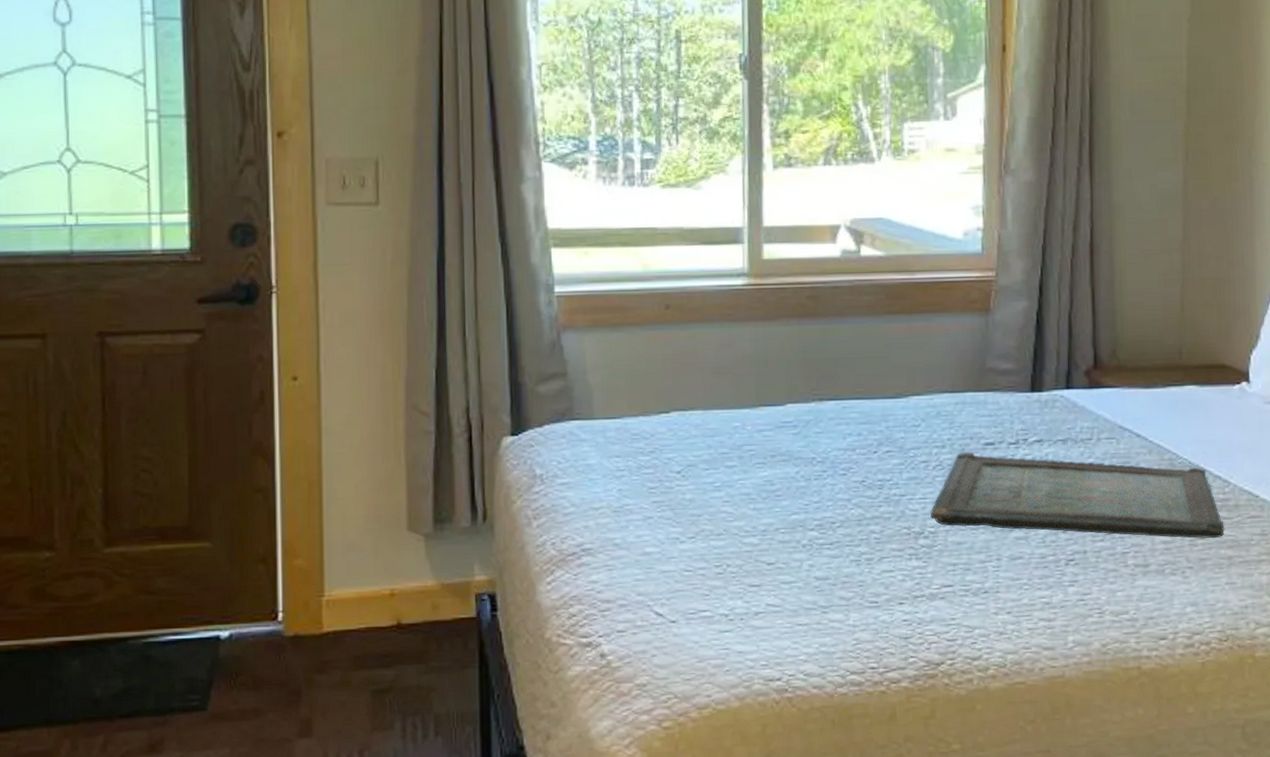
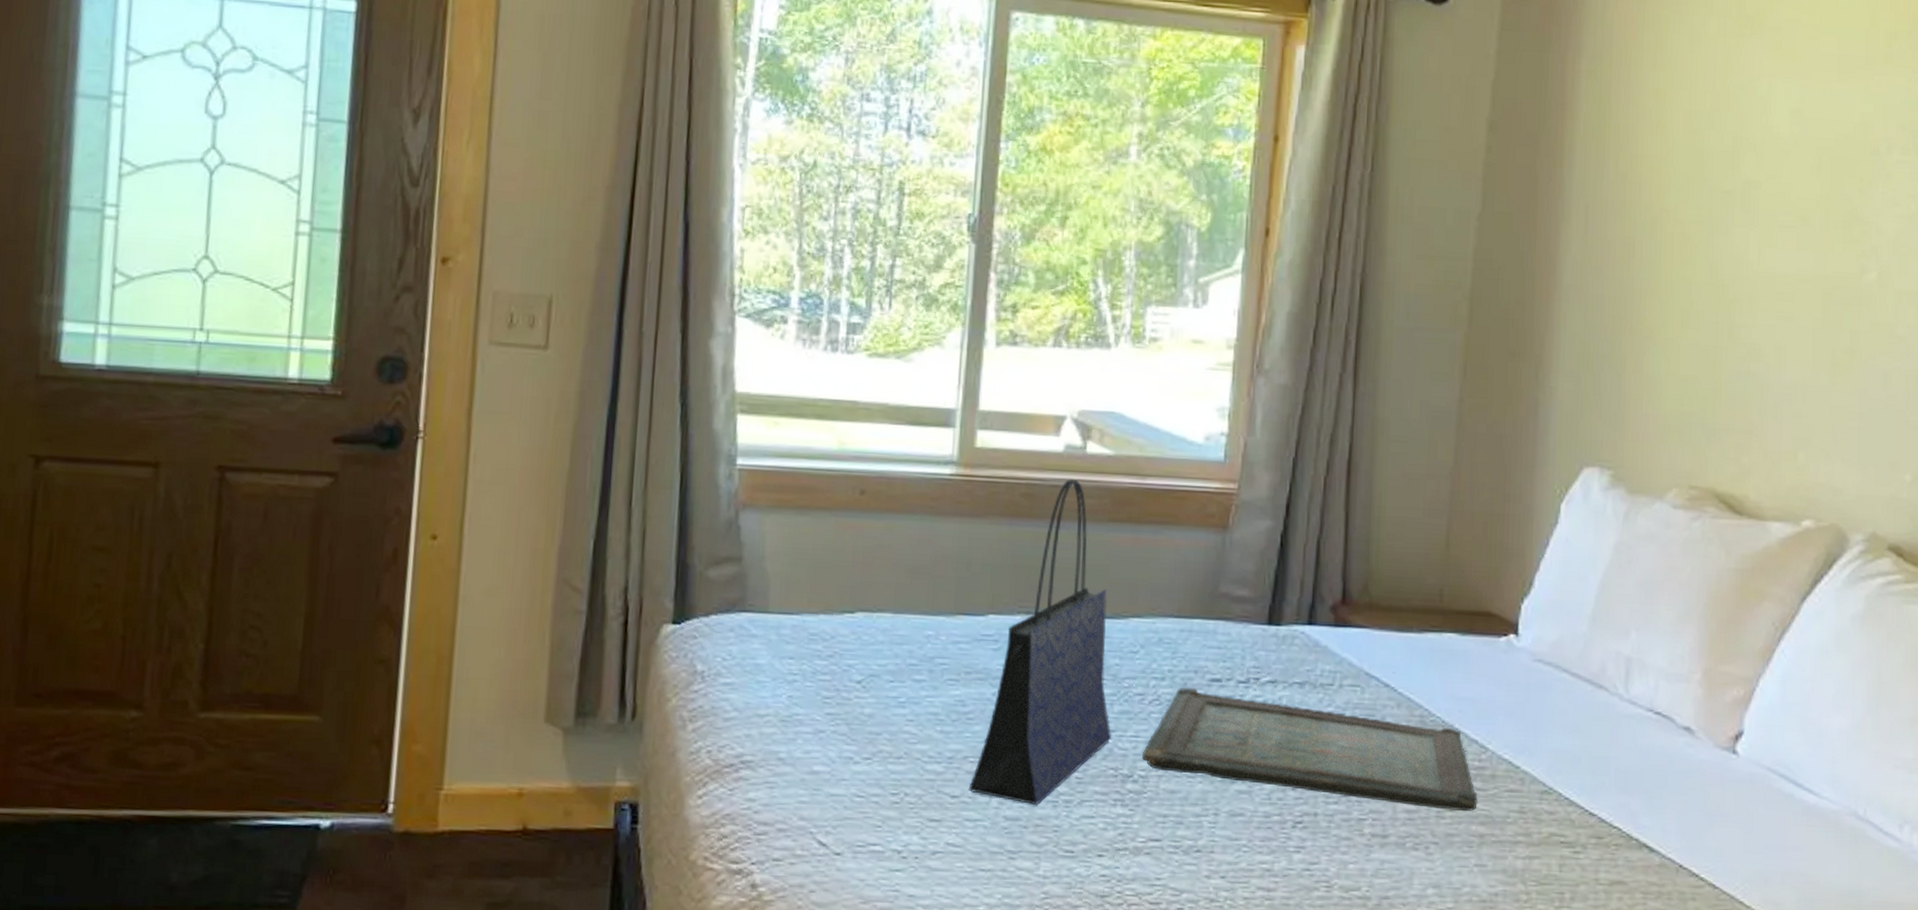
tote bag: none [782,280,903,566] -> present [968,479,1112,806]

